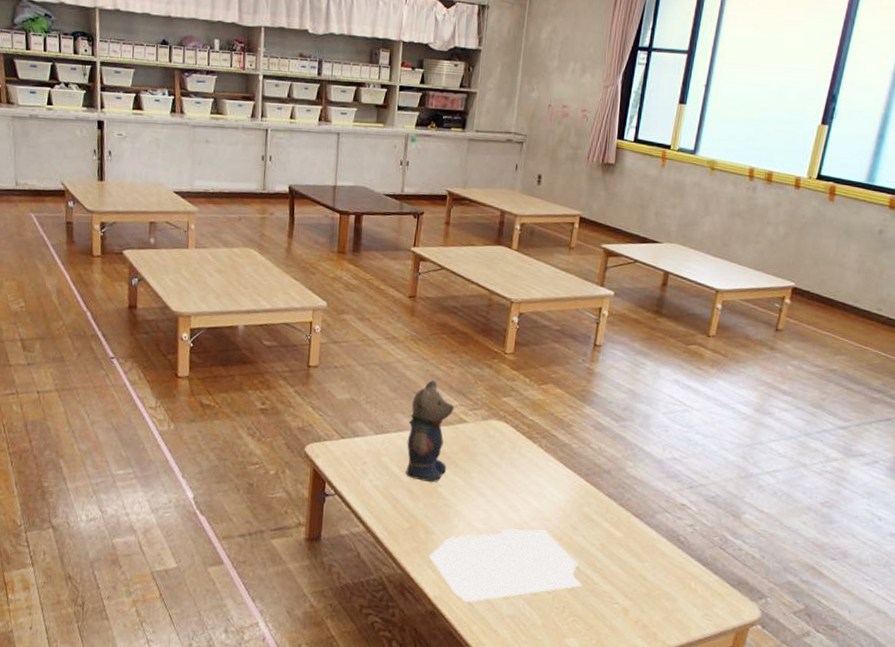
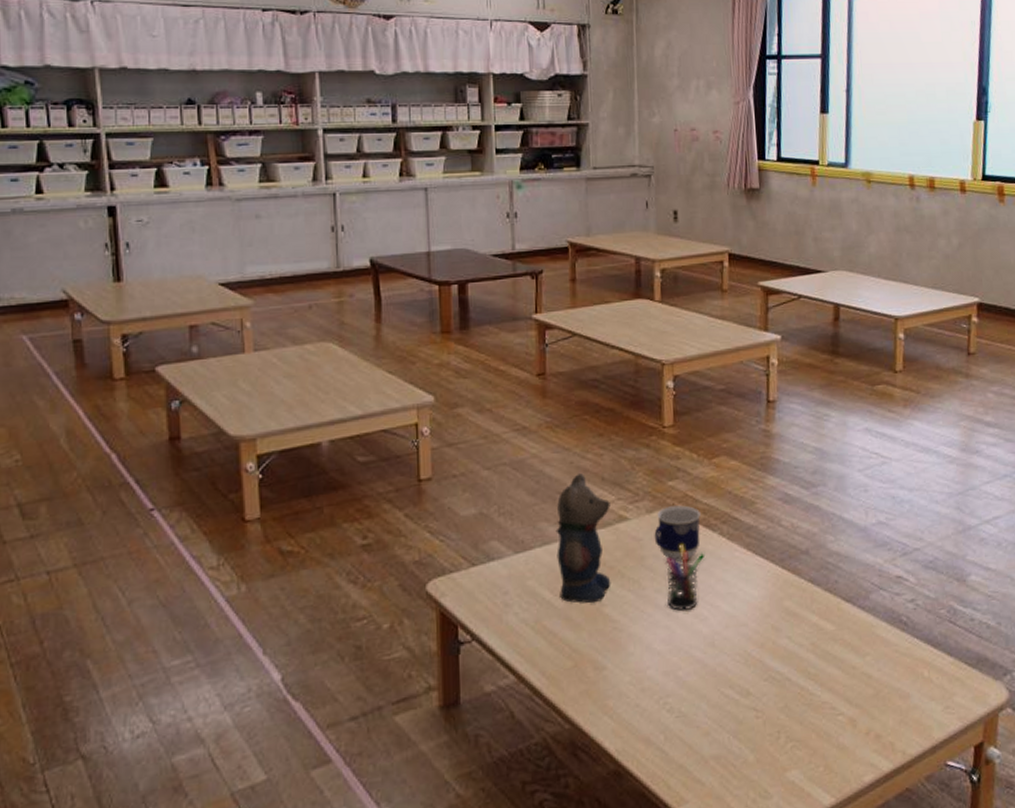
paper sheet: present [428,528,583,603] -> none [602,638,797,751]
cup: none [485,417,526,463] -> present [654,505,700,563]
pen holder: none [489,448,525,502] -> present [666,543,706,612]

